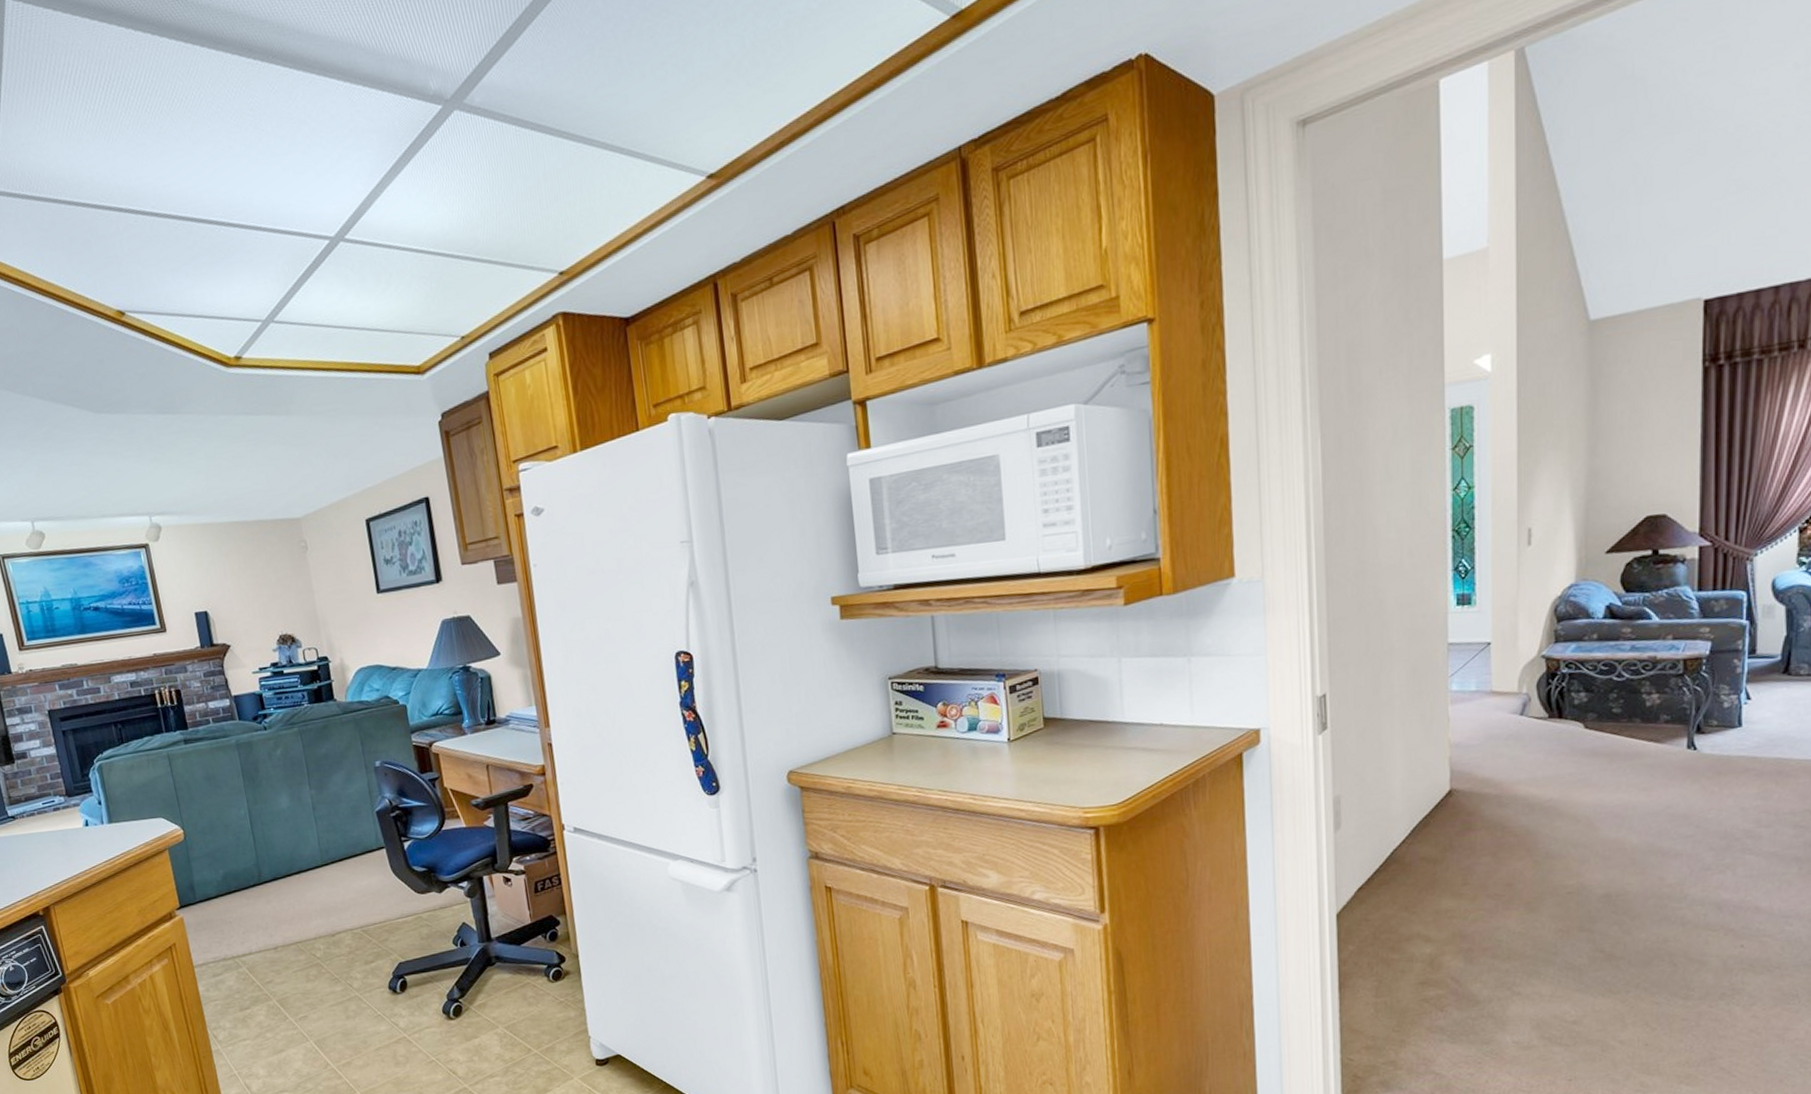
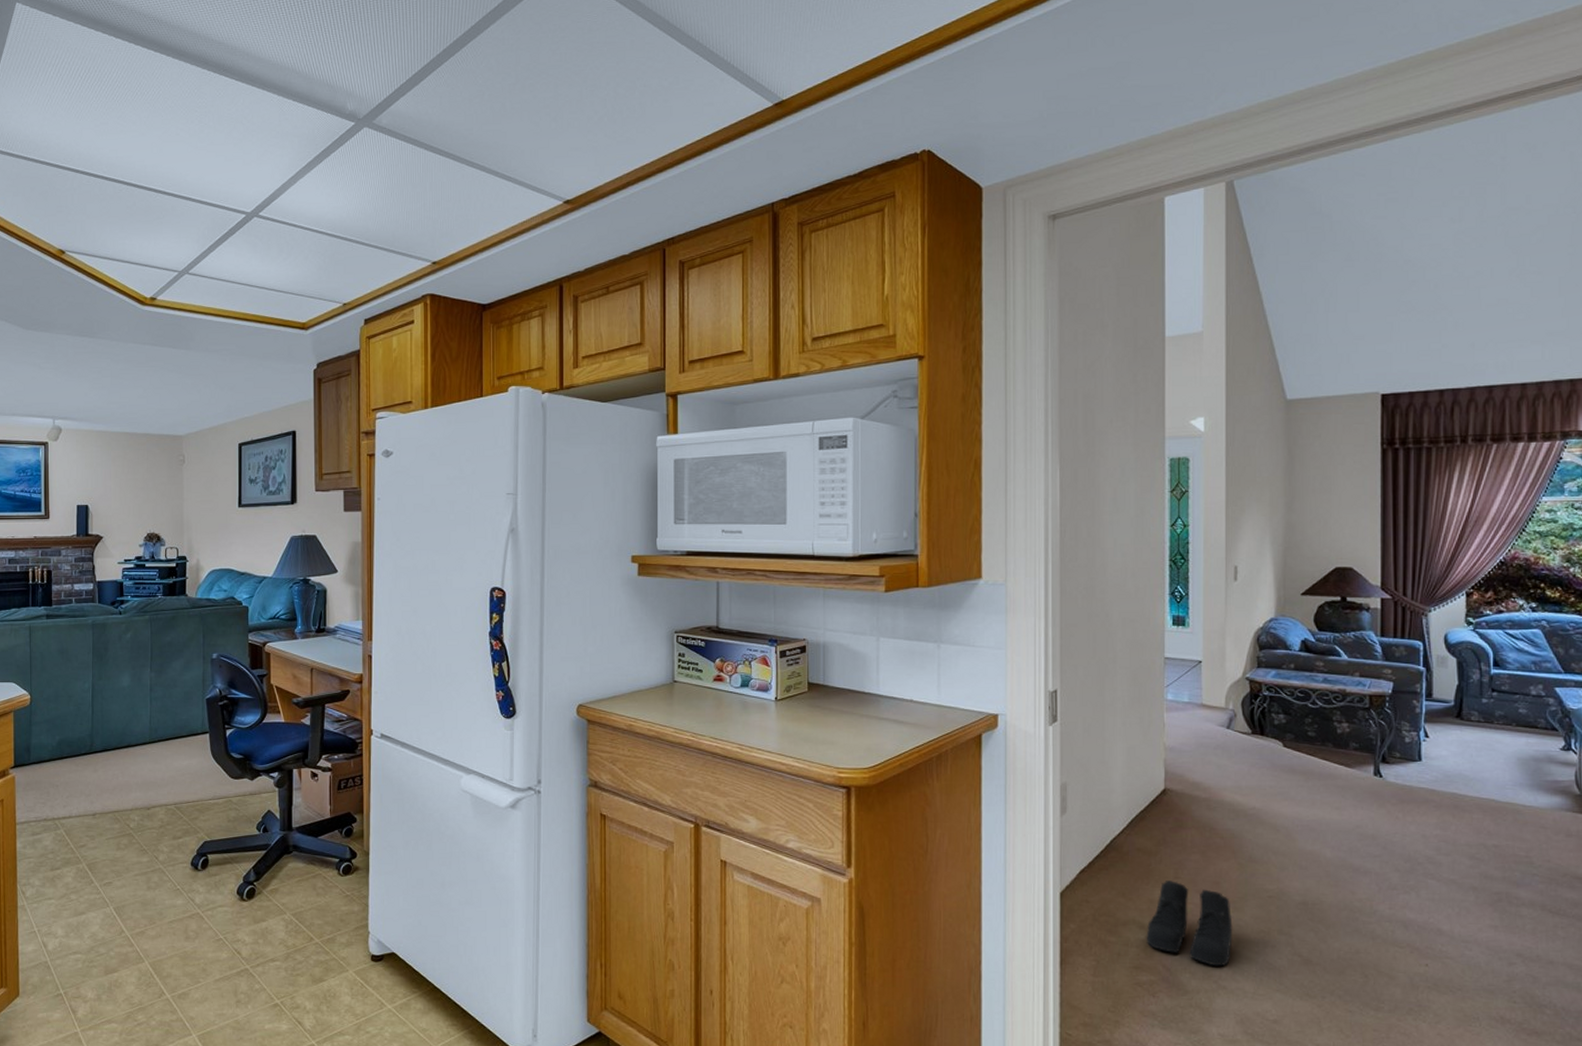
boots: none [1432,888,1528,973] -> present [1146,880,1233,967]

